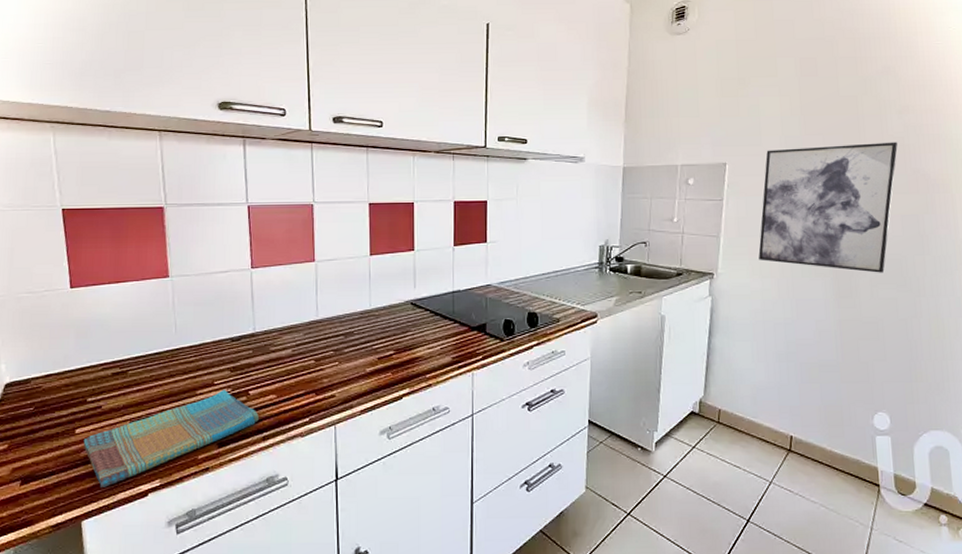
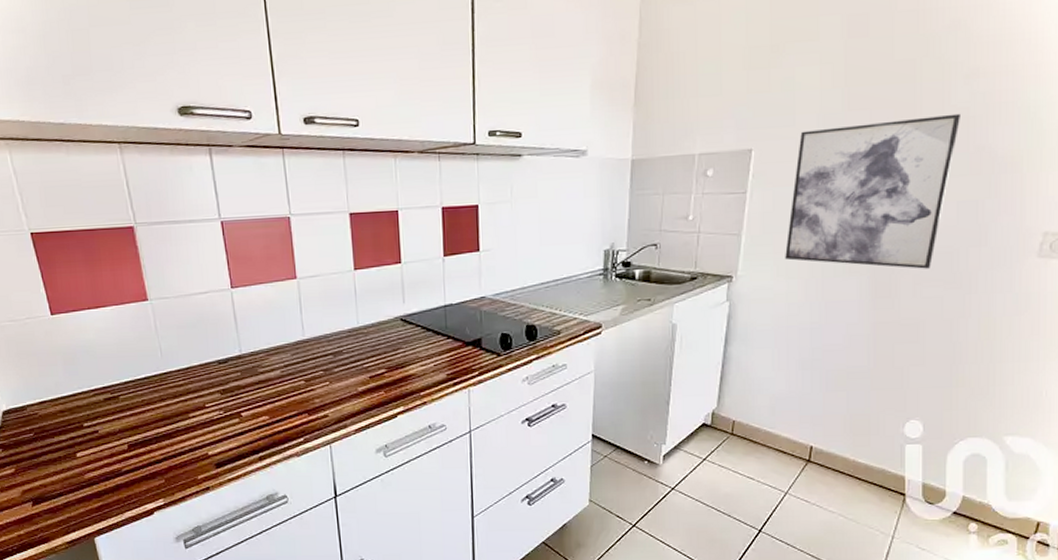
dish towel: present [83,389,259,487] -> none [85,411,253,507]

